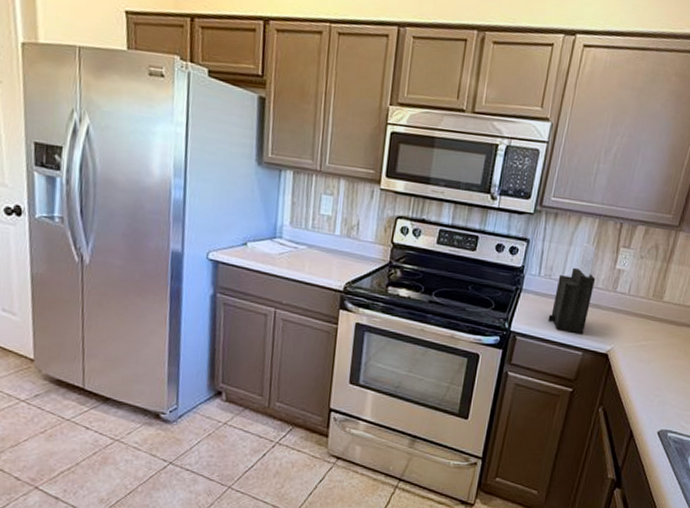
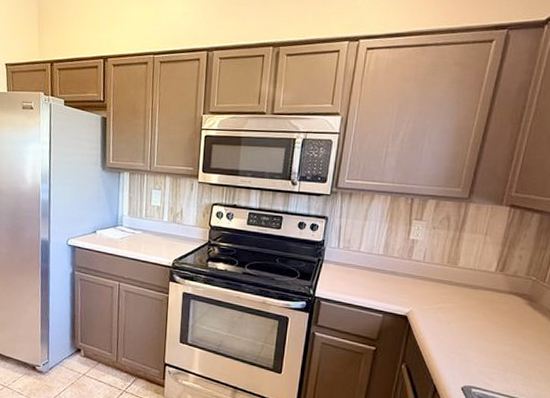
knife block: present [548,243,596,334] -> none [349,217,391,298]

